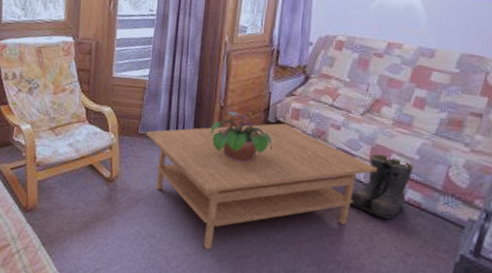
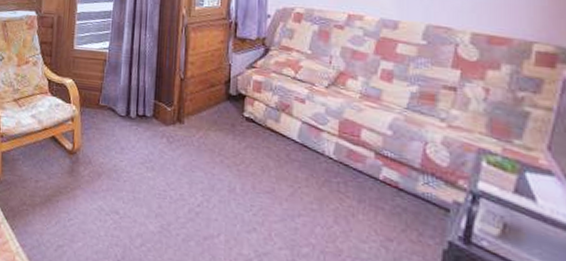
coffee table: present [146,123,378,250] -> none [107,96,348,228]
potted flower: present [210,107,273,163] -> none [171,79,235,136]
boots: present [349,153,414,219] -> none [320,128,387,199]

